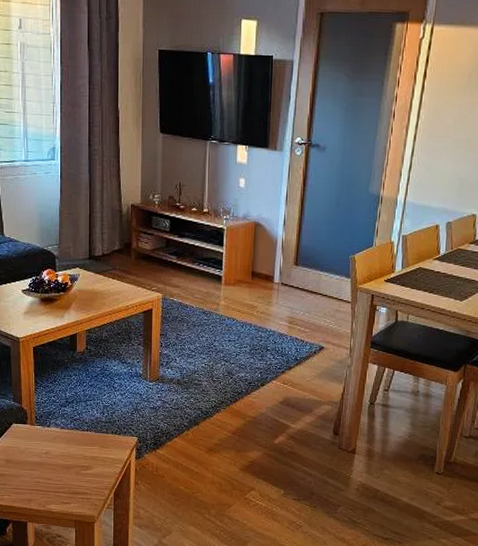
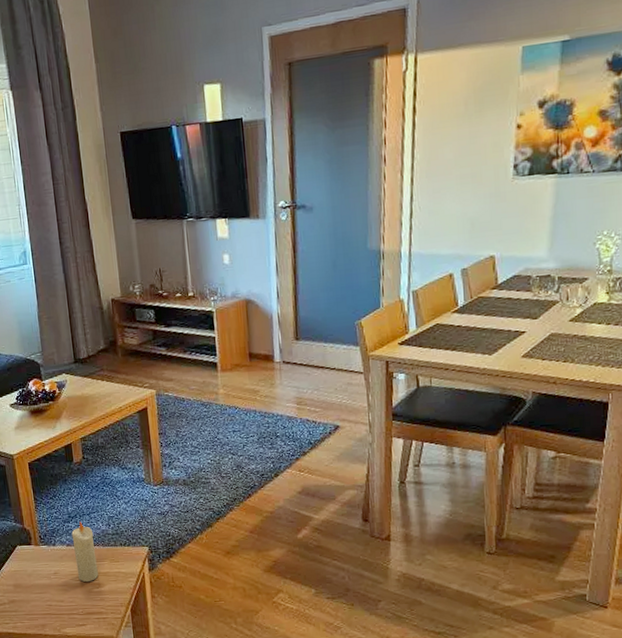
candle: none [67,407,88,464] -> present [71,521,99,582]

